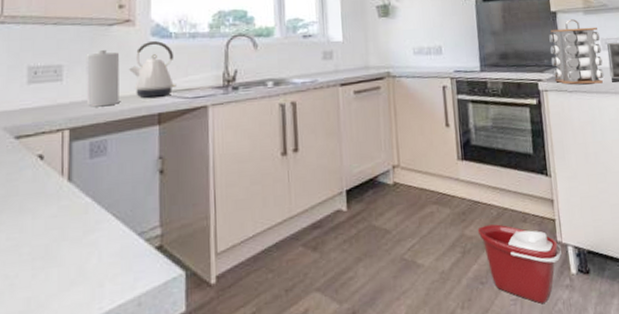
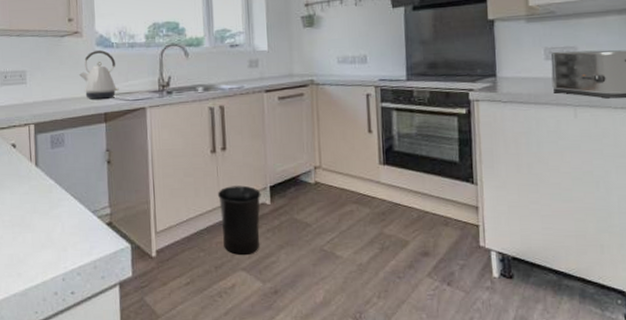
paper towel holder: present [86,50,119,108] -> none [44,58,72,107]
waste bin: none [288,191,337,273] -> present [217,185,261,255]
bucket: present [477,224,562,304] -> none [397,226,484,302]
spice rack: present [549,19,604,86] -> none [484,27,545,96]

